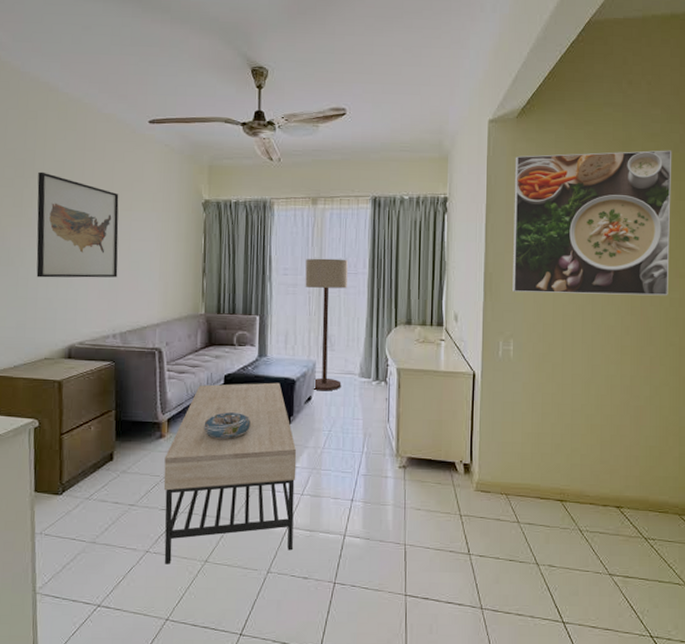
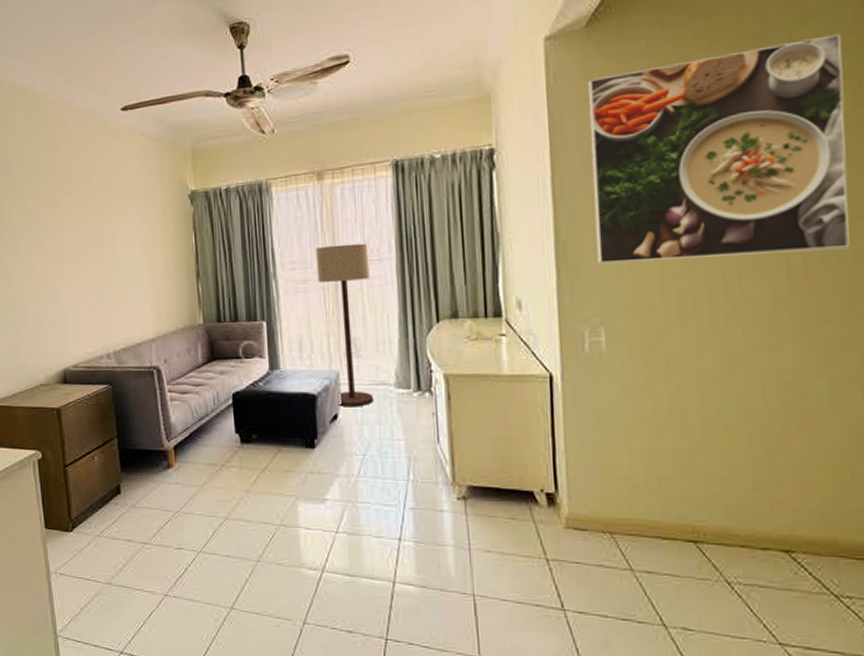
wall art: present [36,171,119,278] -> none [14,182,105,298]
coffee table: present [163,382,297,565] -> none [175,399,331,610]
decorative bowl: present [204,411,252,440] -> none [214,435,269,469]

